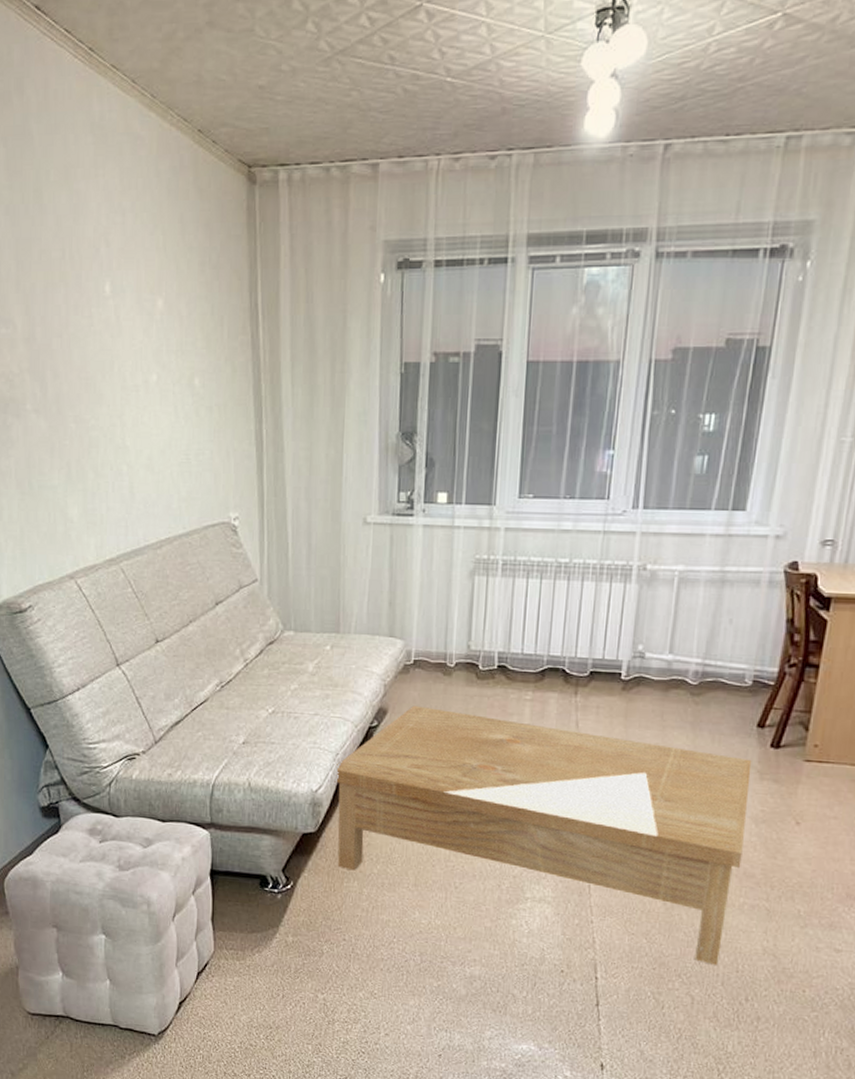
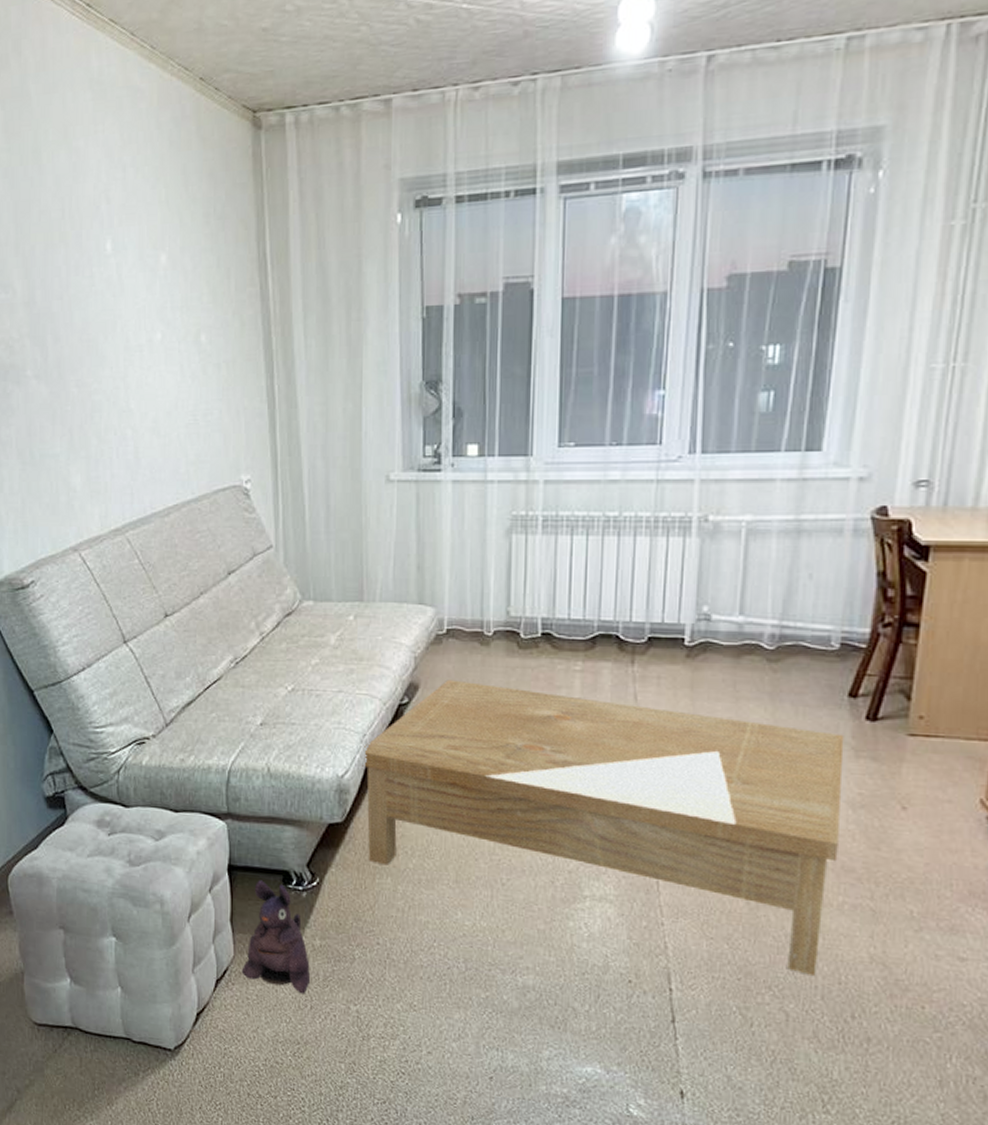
plush toy: none [221,883,283,985] -> present [241,880,311,994]

